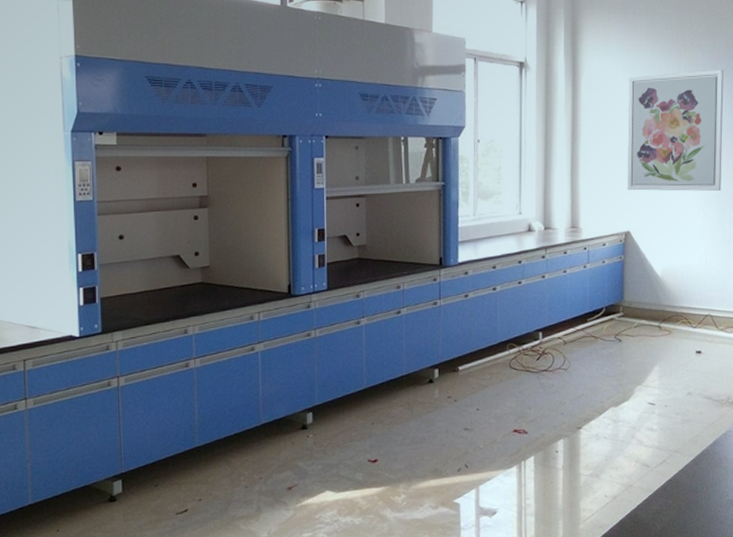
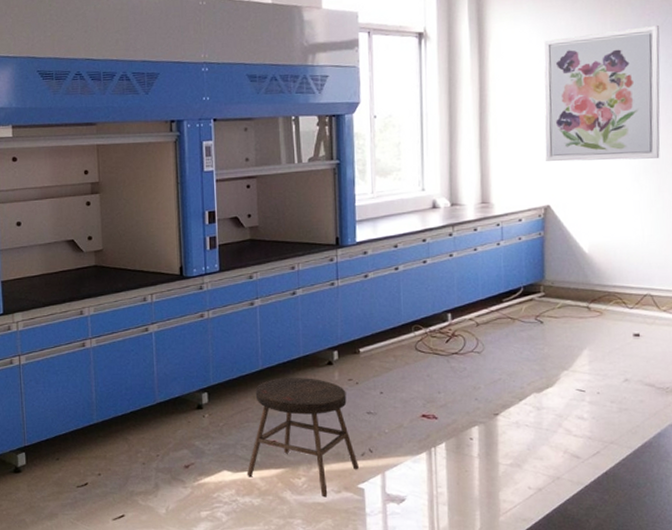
stool: none [349,395,455,513] -> present [246,377,359,496]

